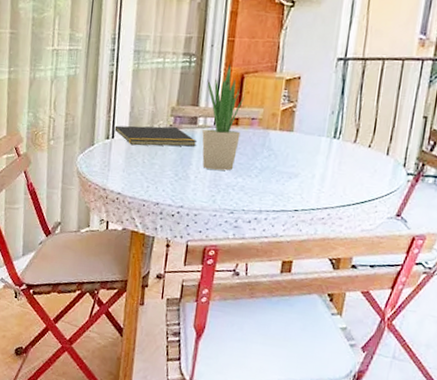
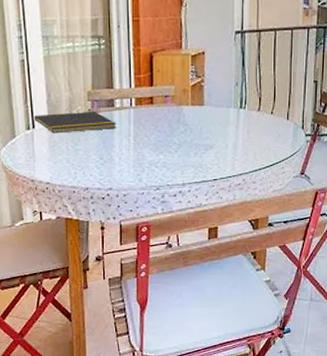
potted plant: present [202,63,245,171] -> none [118,43,156,149]

